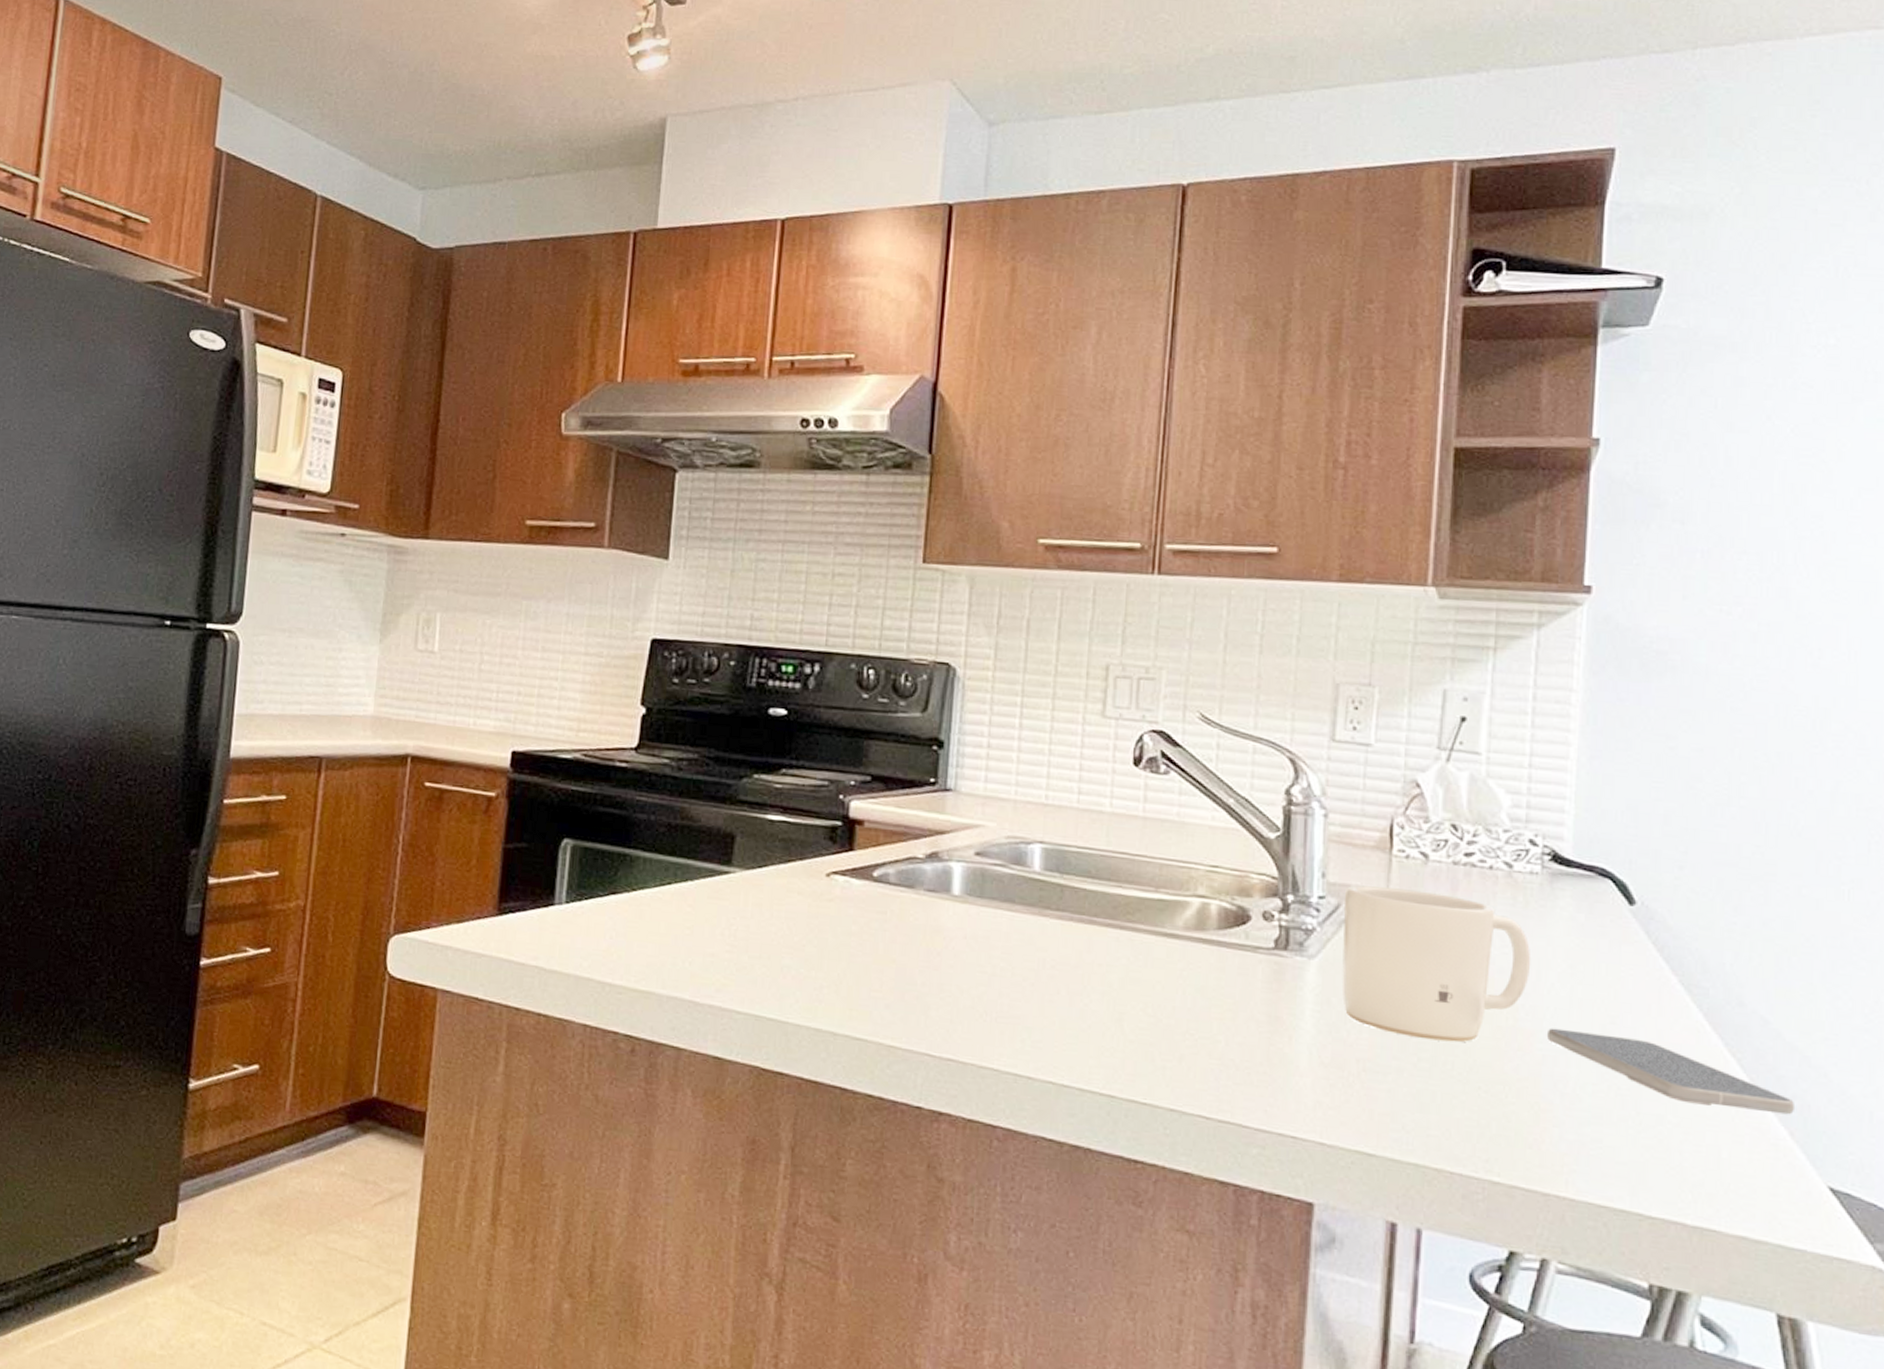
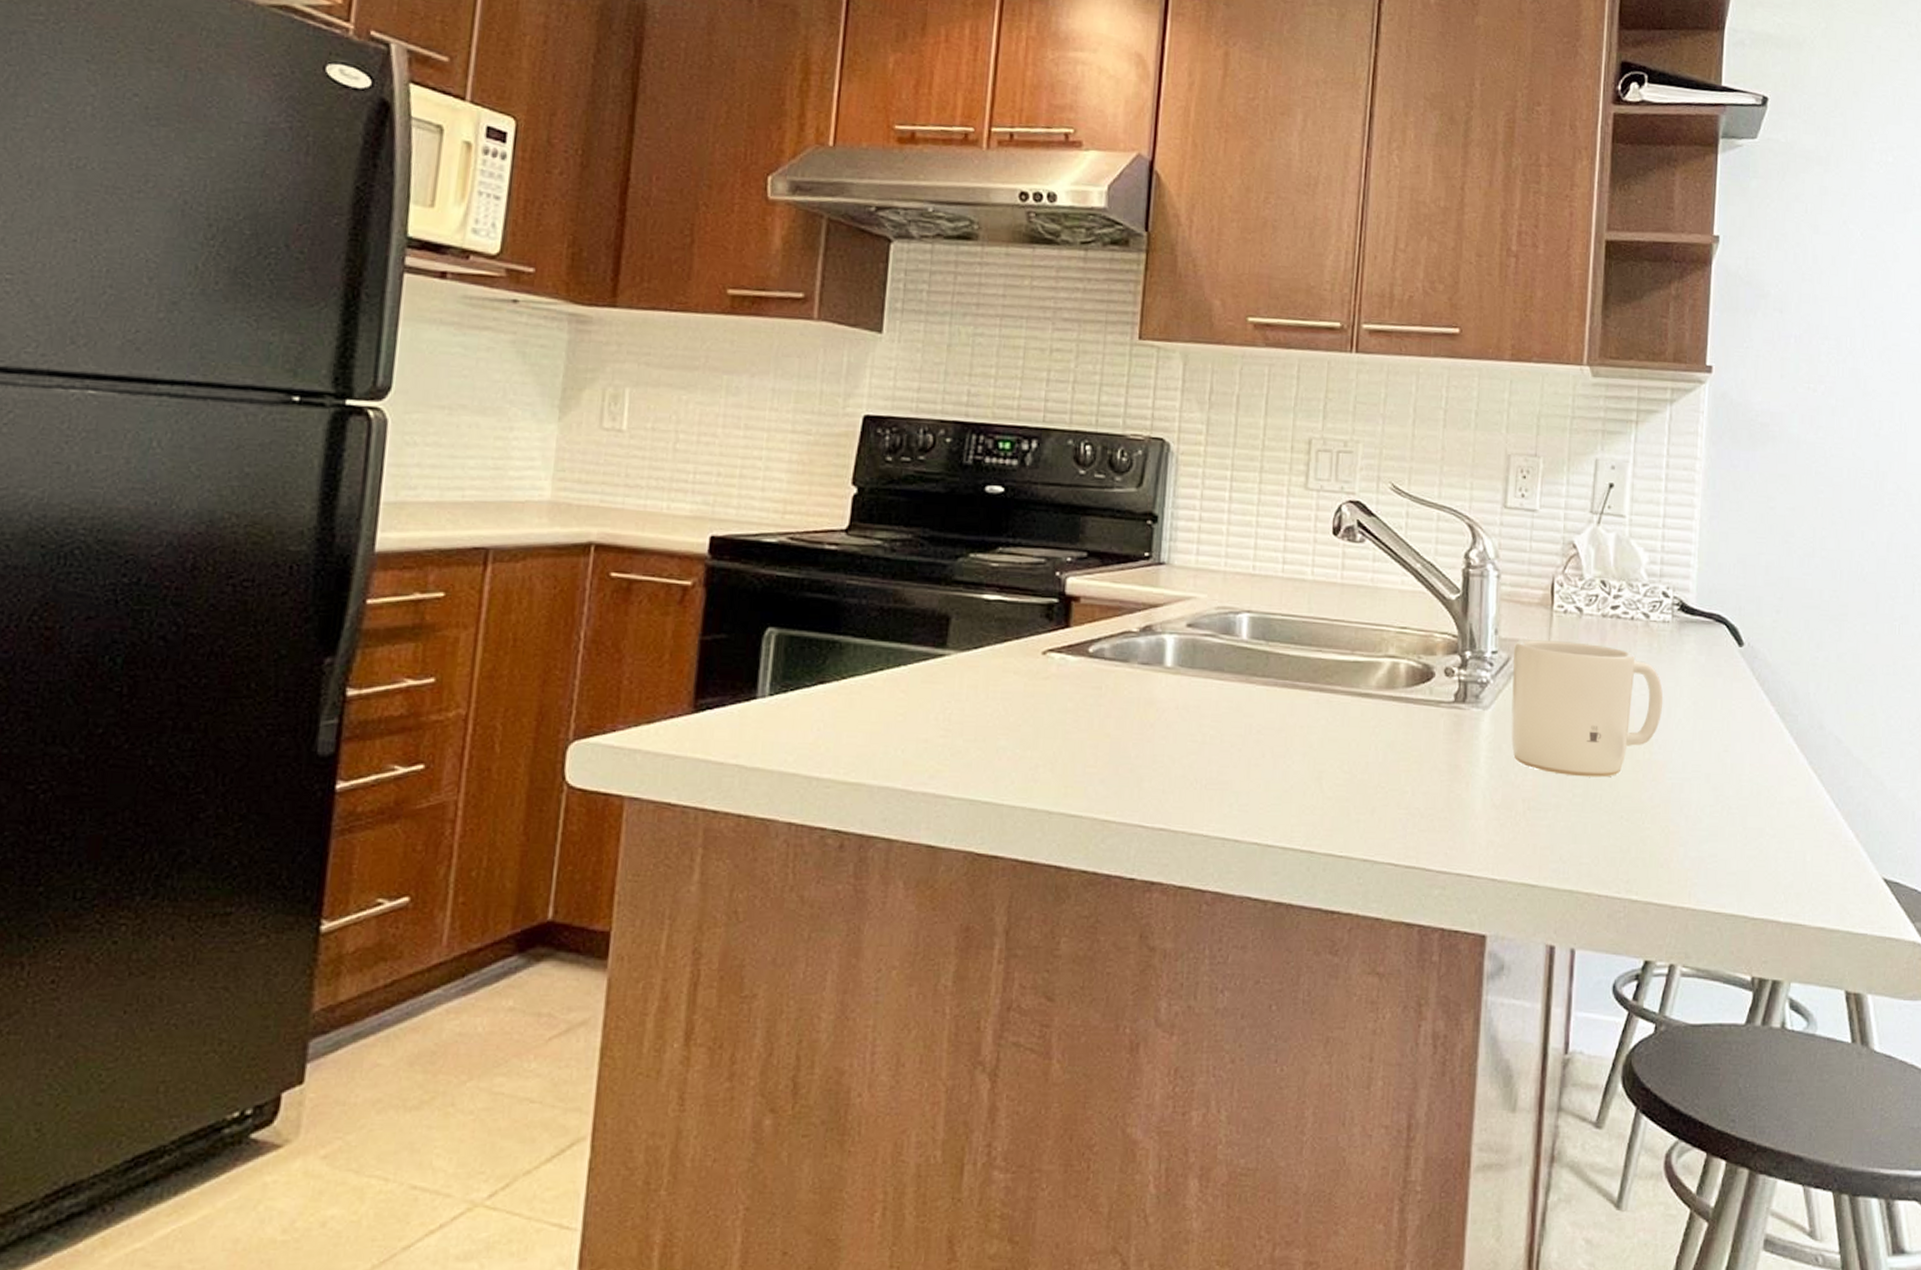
mobile phone: present [1546,1028,1794,1115] -> none [1674,758,1859,820]

